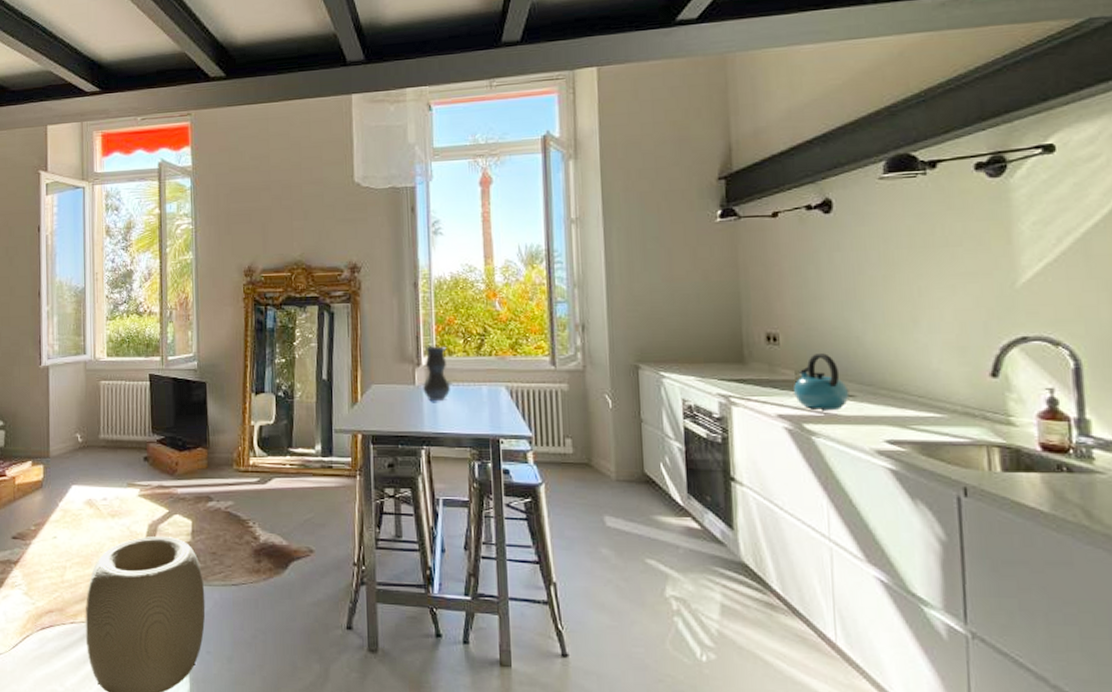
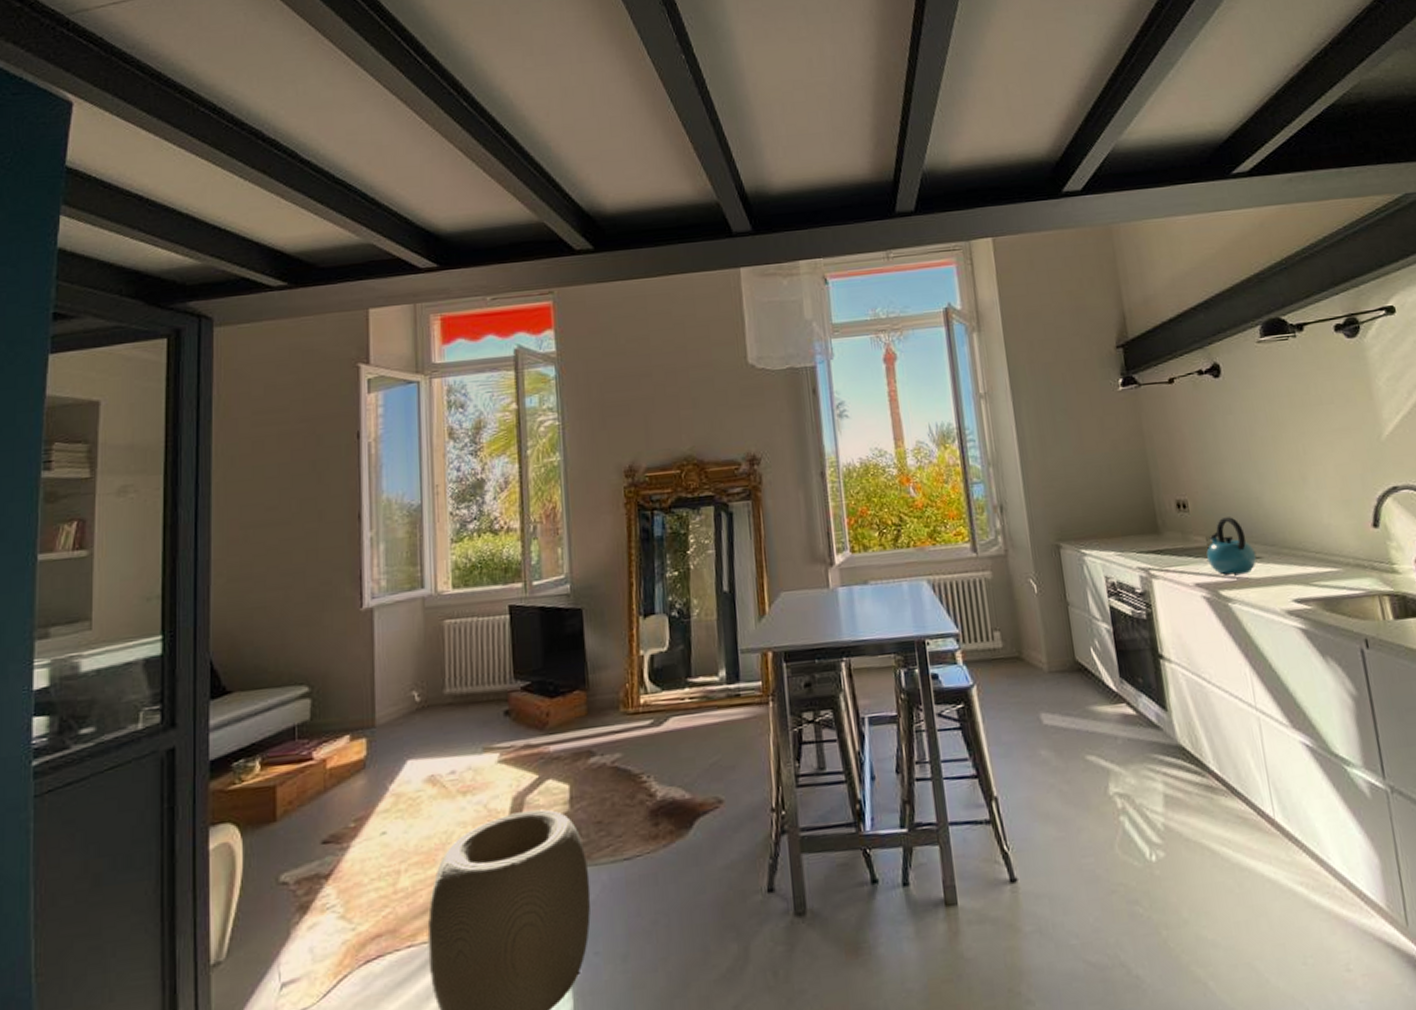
vase: present [423,345,450,402] -> none [836,540,868,606]

